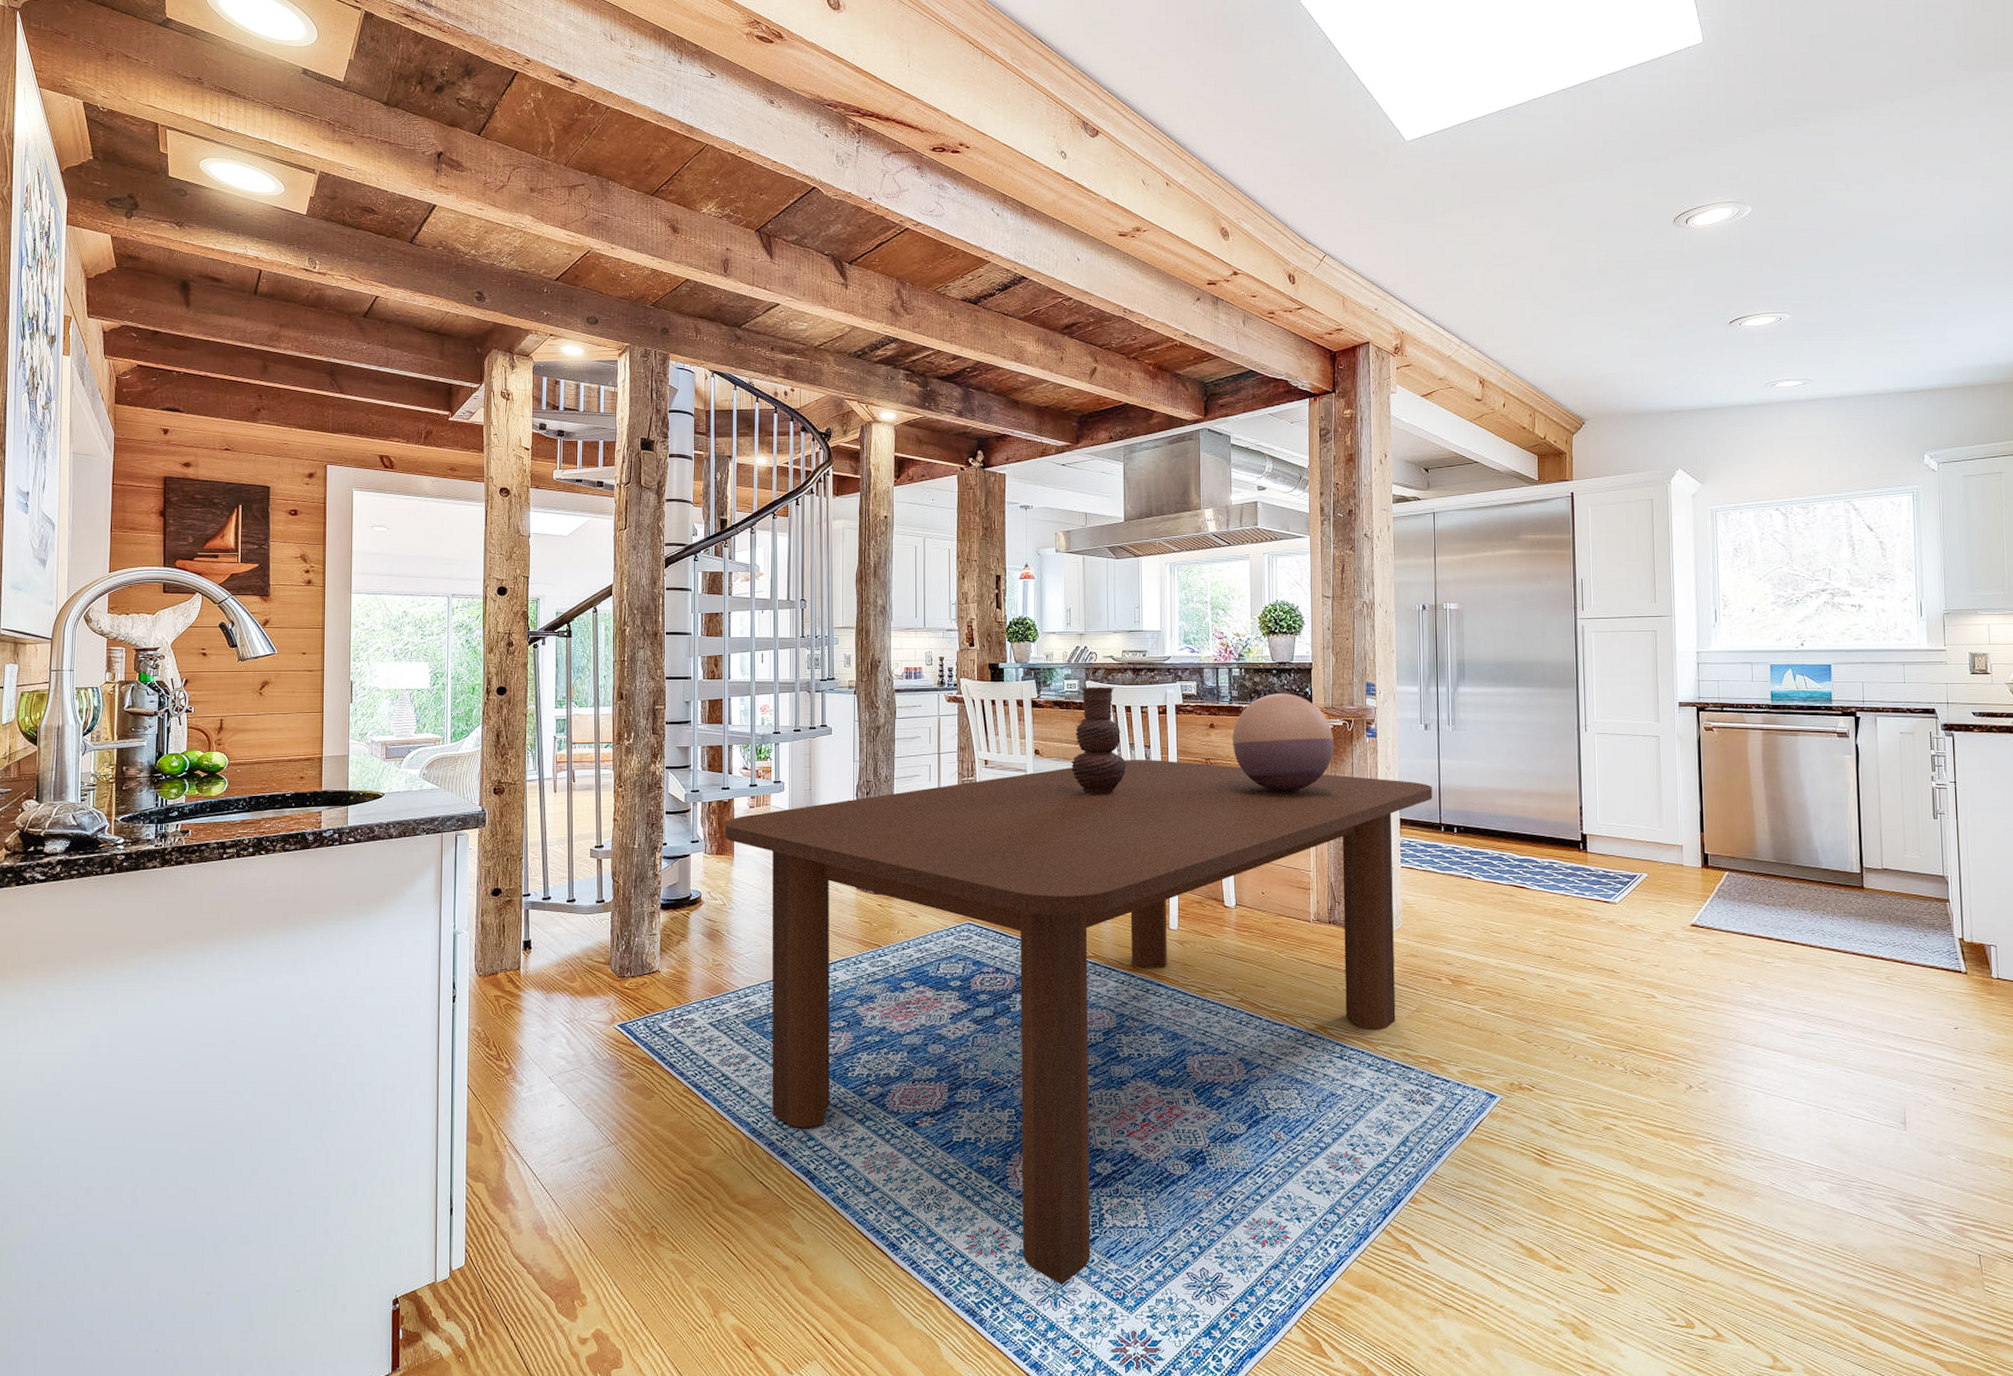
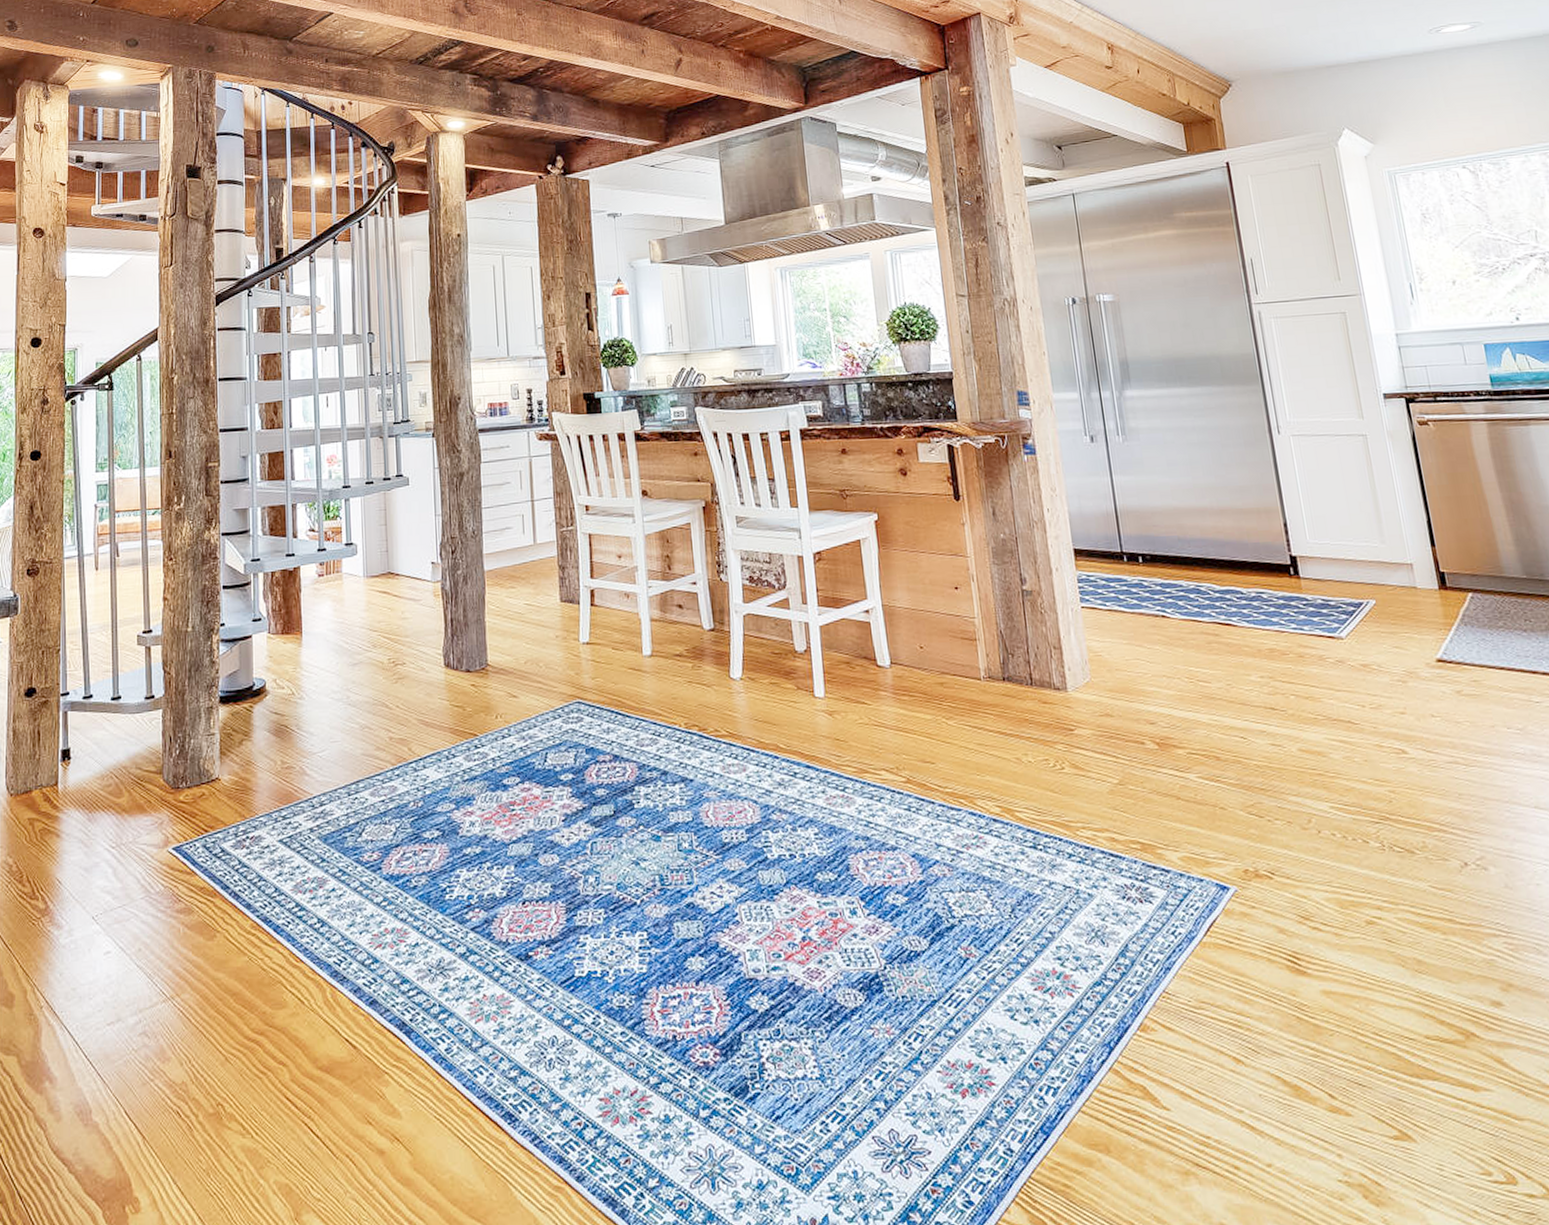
dining table: present [725,760,1433,1285] -> none [290,494,1109,1160]
vase: present [1071,686,1126,796] -> none [685,412,749,541]
decorative bowl: present [1233,693,1334,792] -> none [868,408,989,525]

